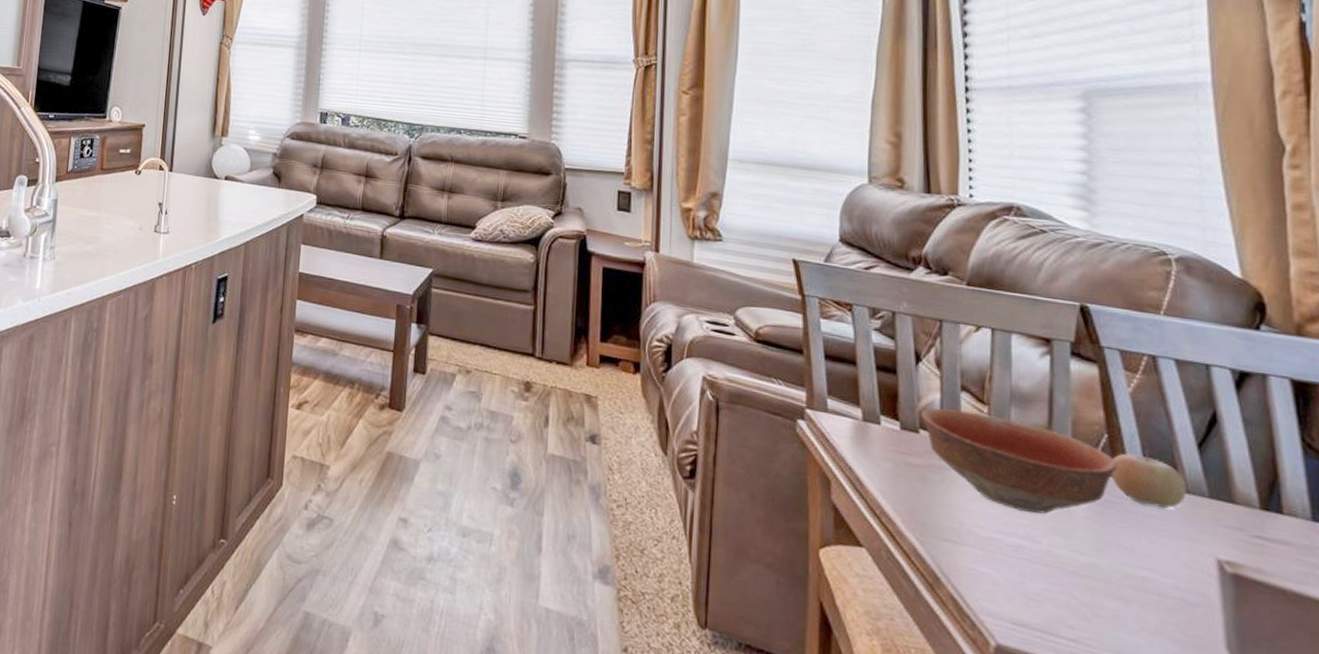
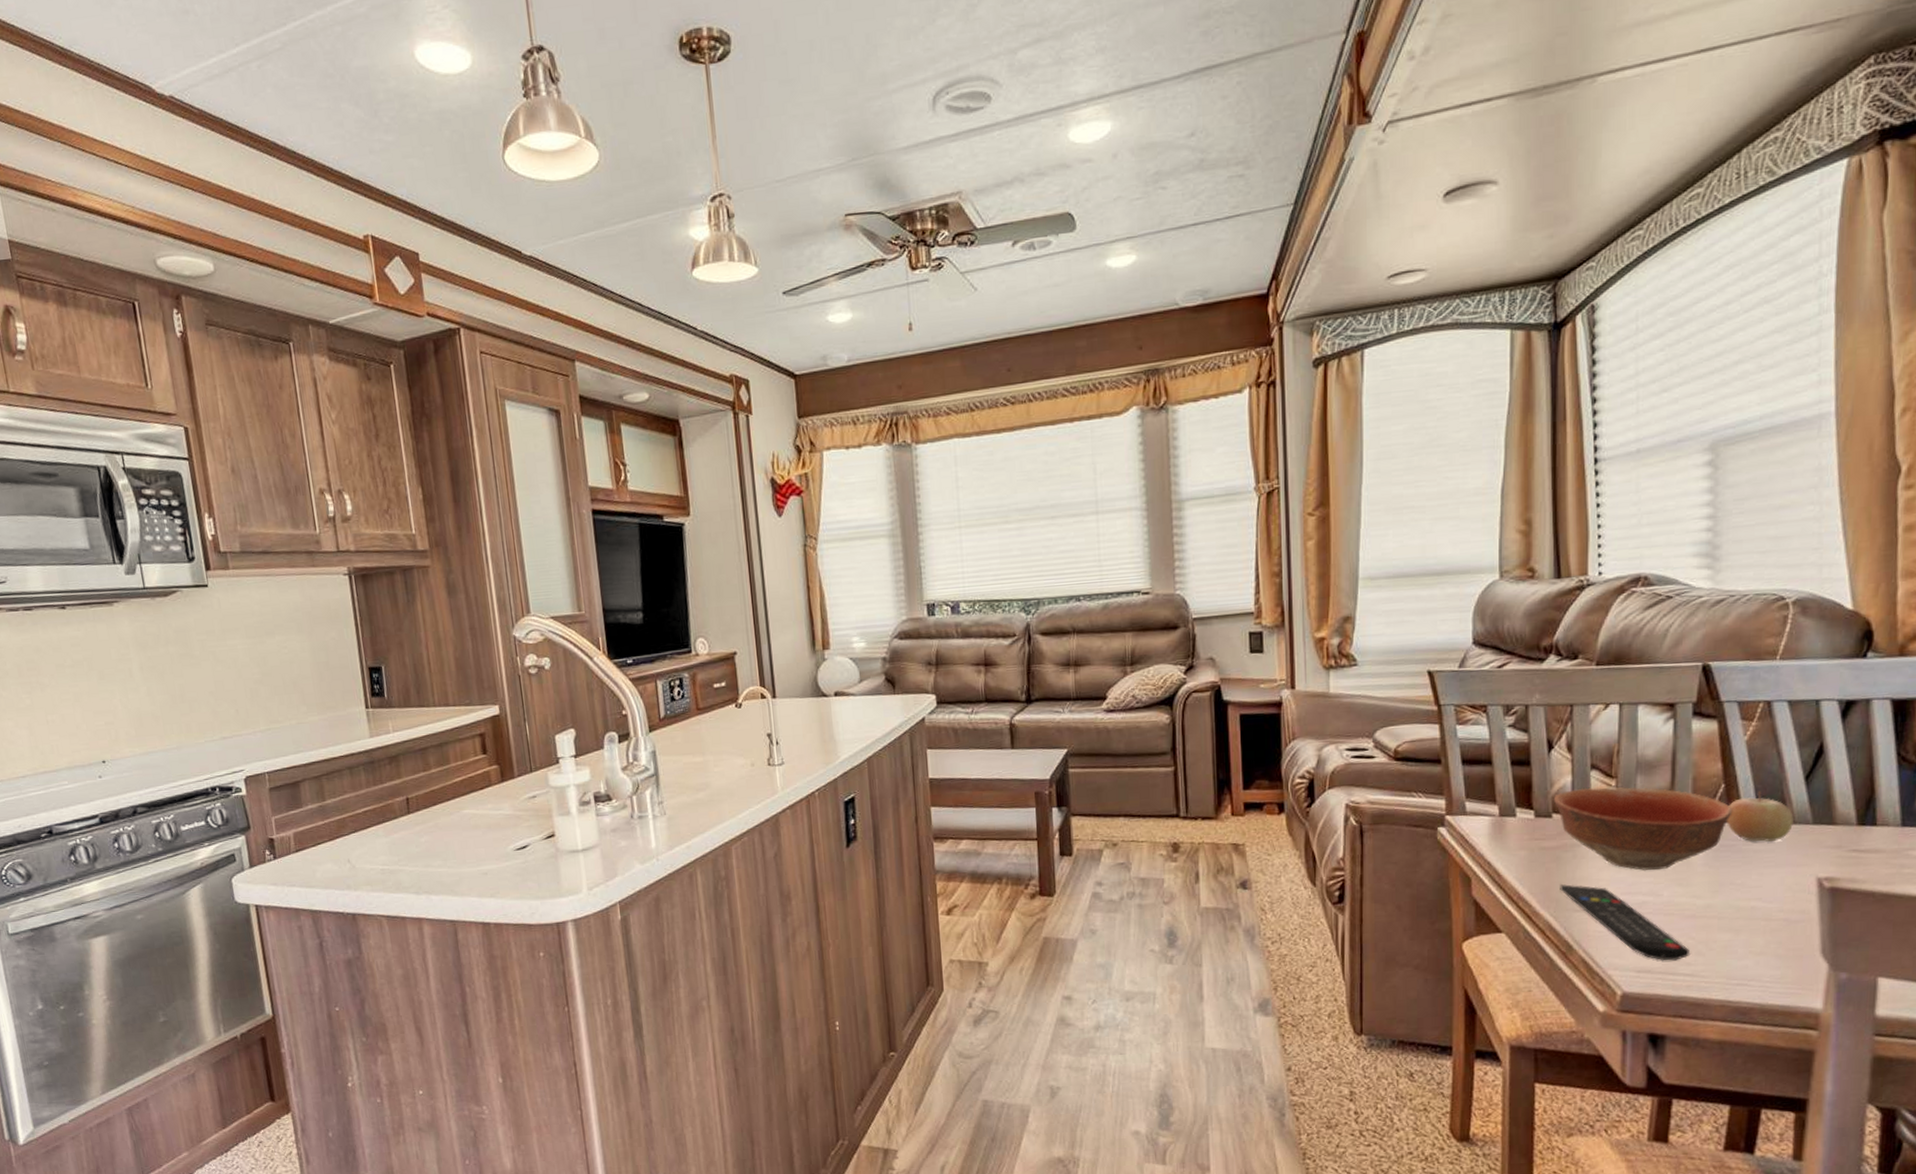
remote control: none [927,507,1072,621] -> present [1560,884,1689,961]

